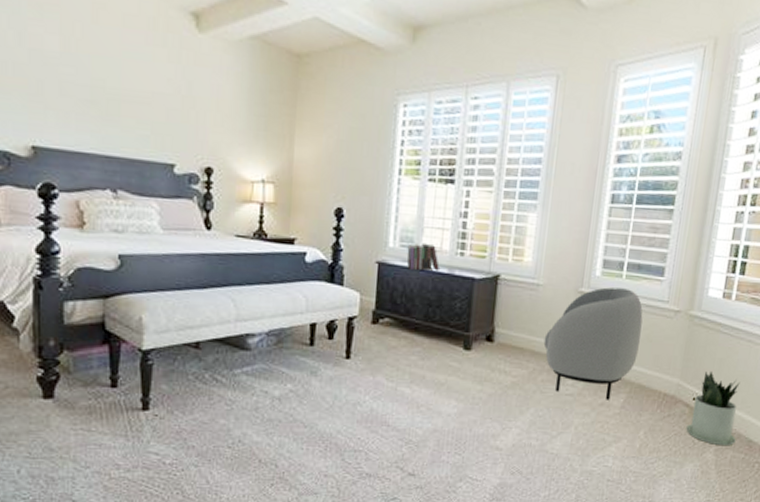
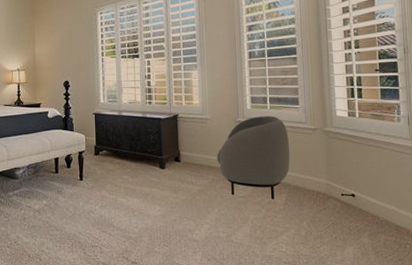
books: present [406,242,439,271] -> none [113,98,136,117]
planter: present [686,370,740,446] -> none [340,172,385,231]

